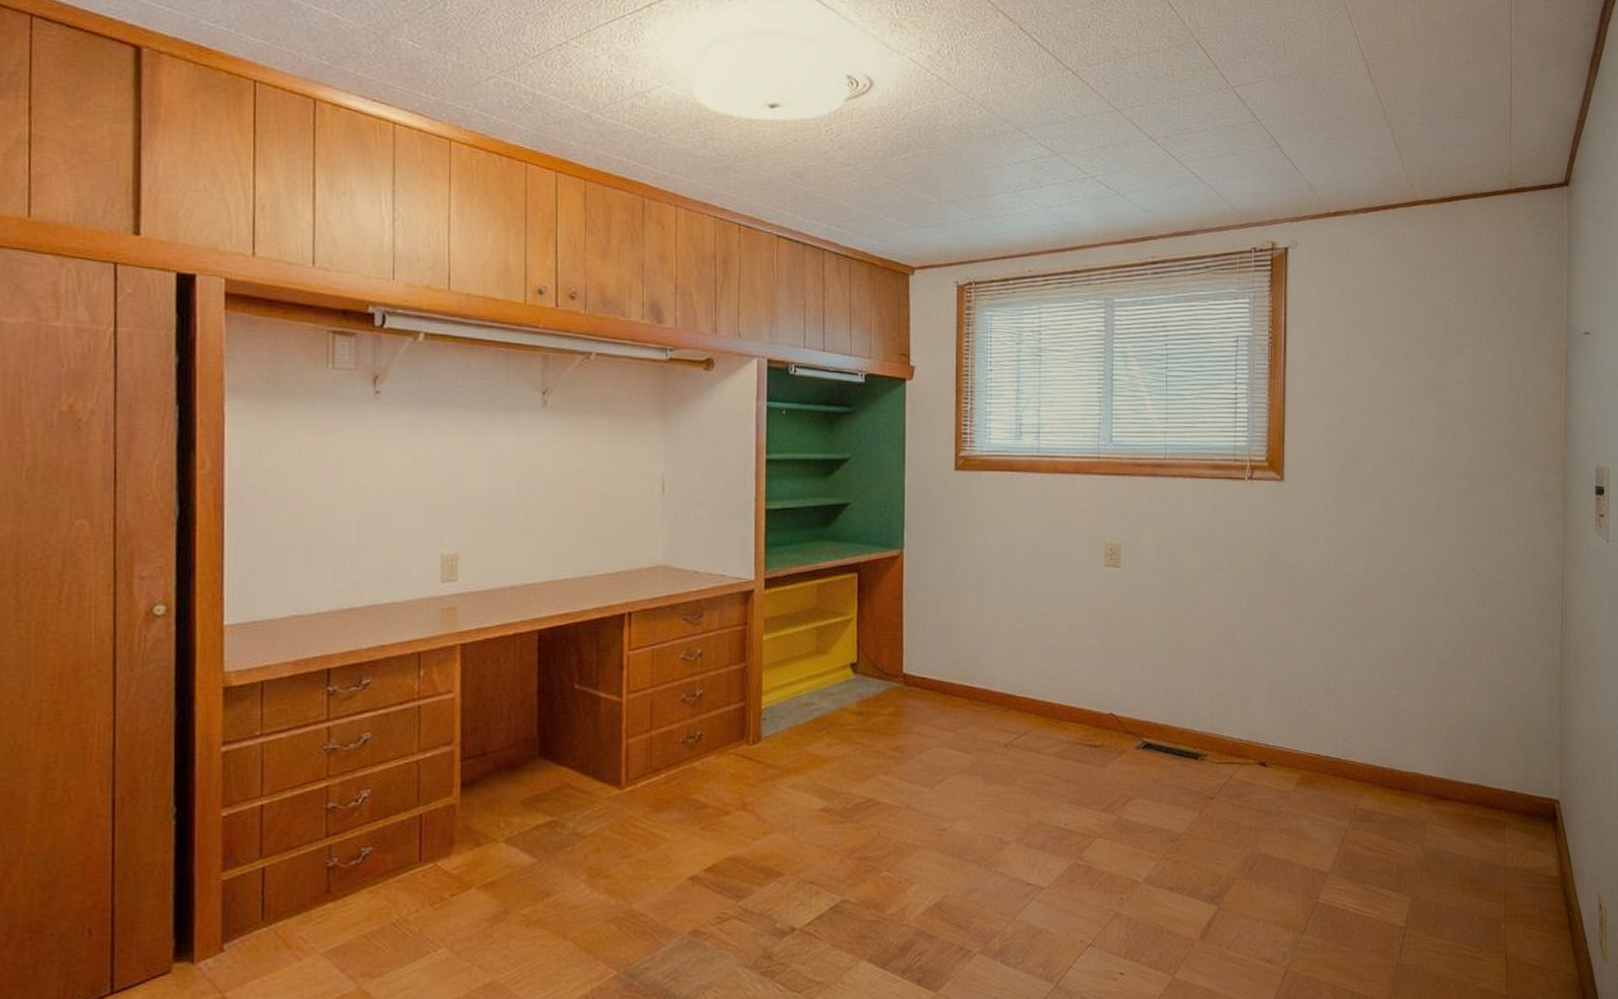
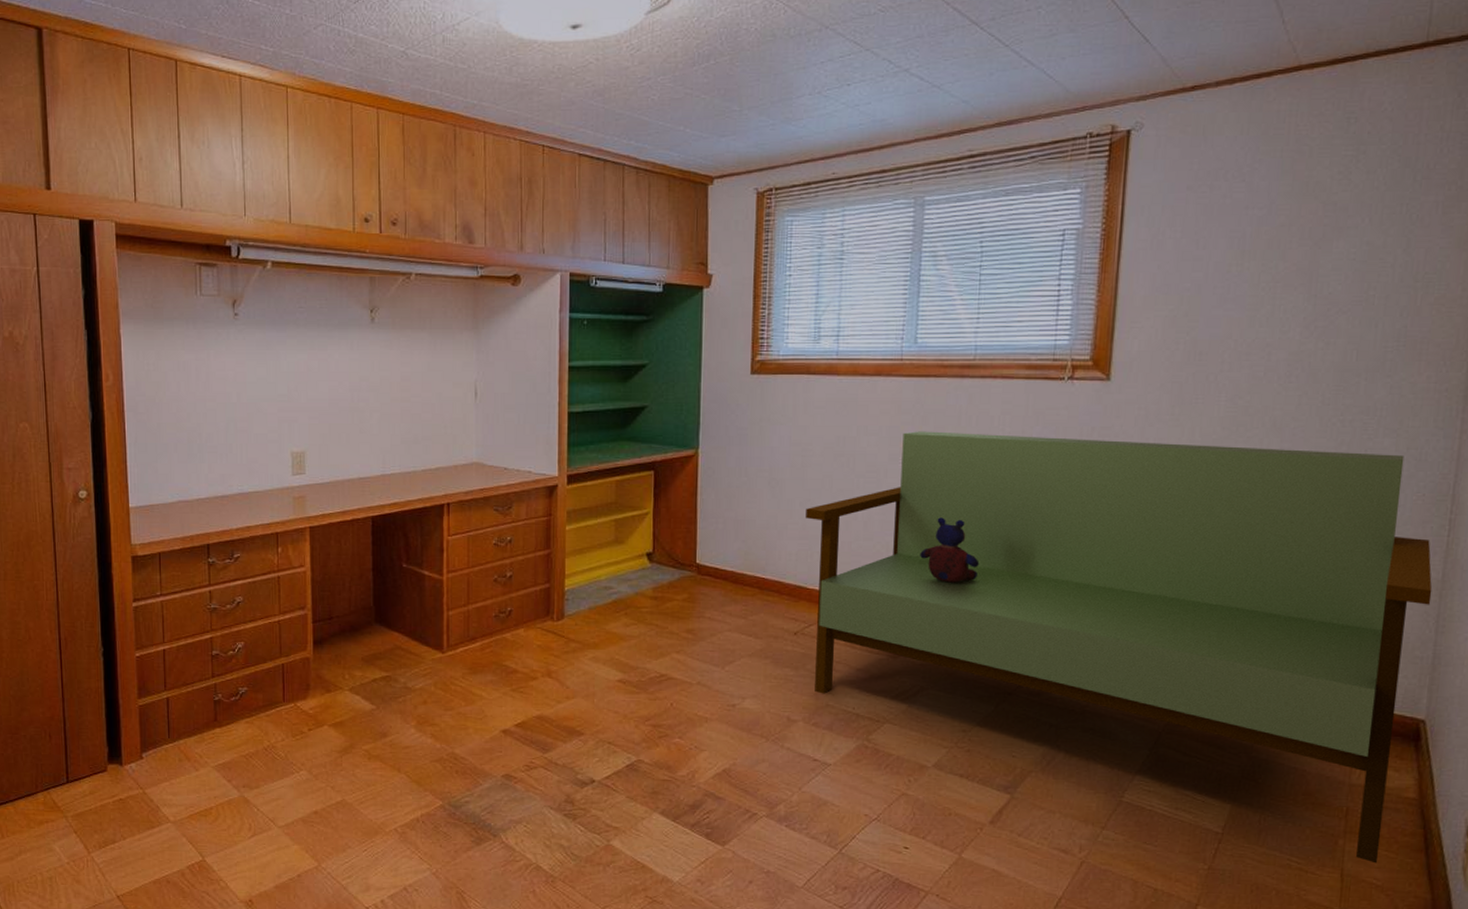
sofa: none [1012,530,1554,945] -> present [806,431,1433,864]
stuffed bear: none [1123,618,1178,685] -> present [920,517,979,583]

